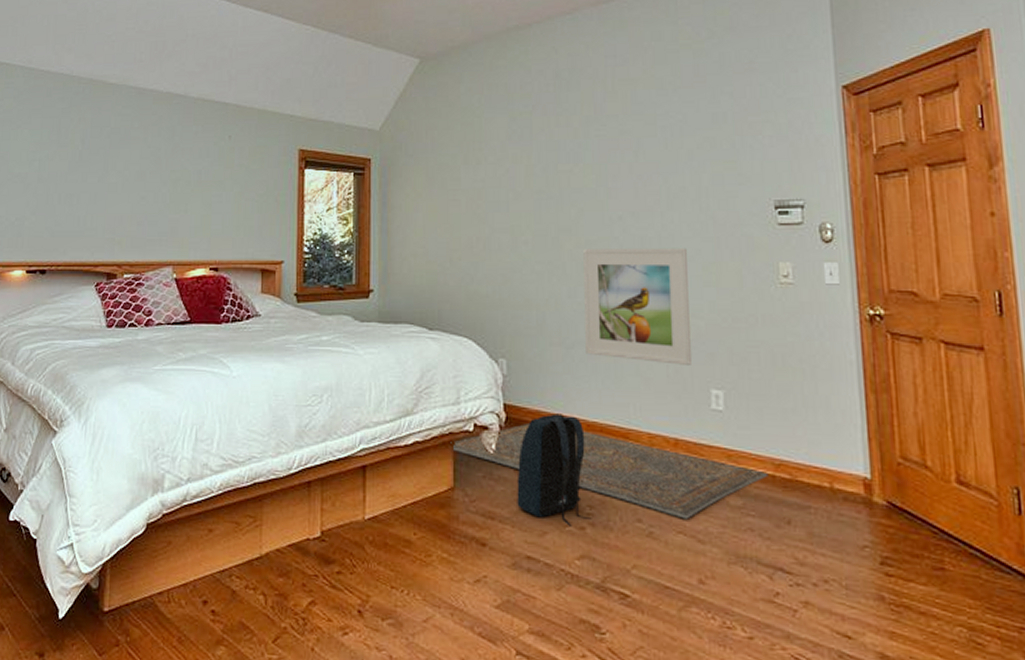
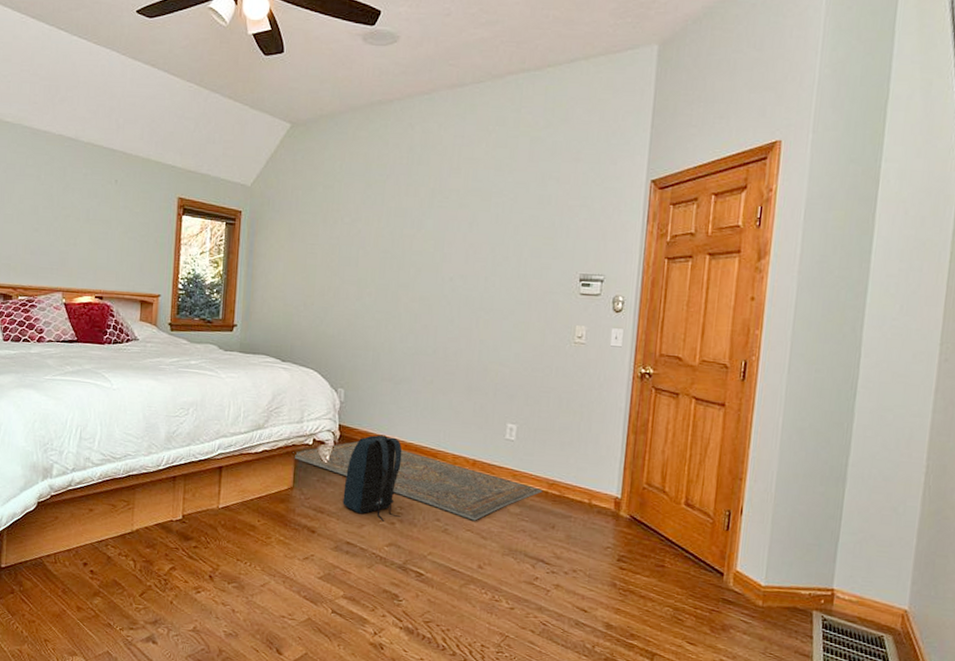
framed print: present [583,247,691,365] -> none [410,303,503,403]

